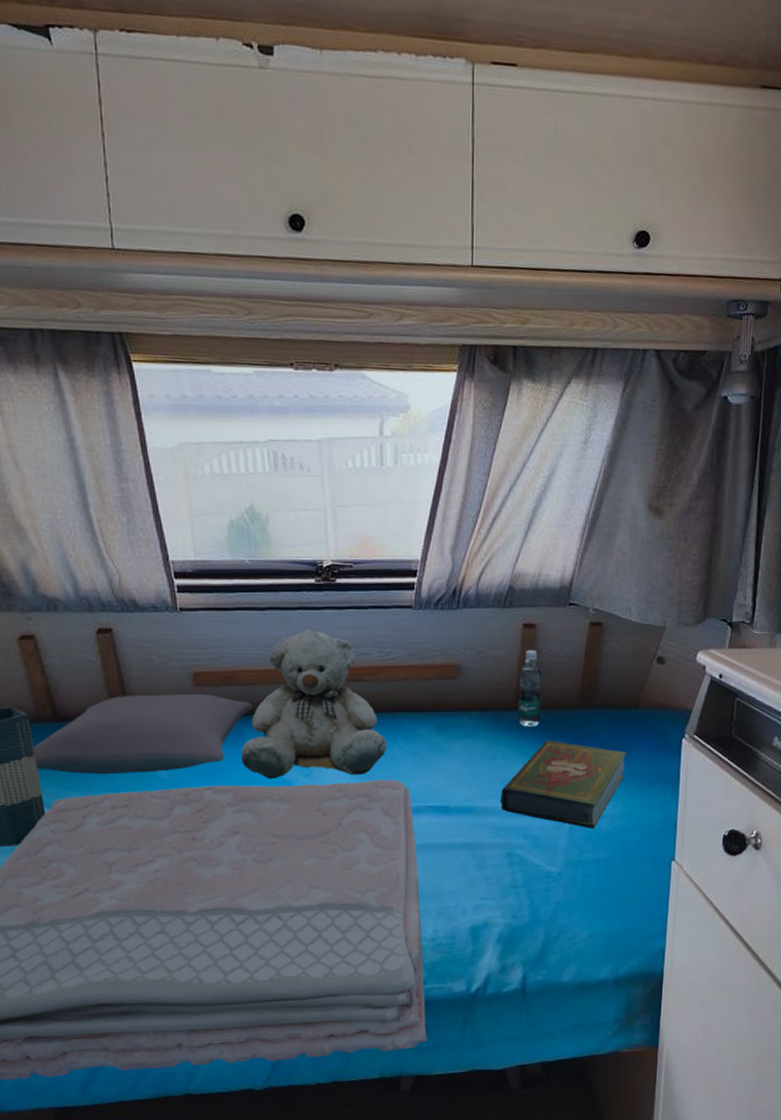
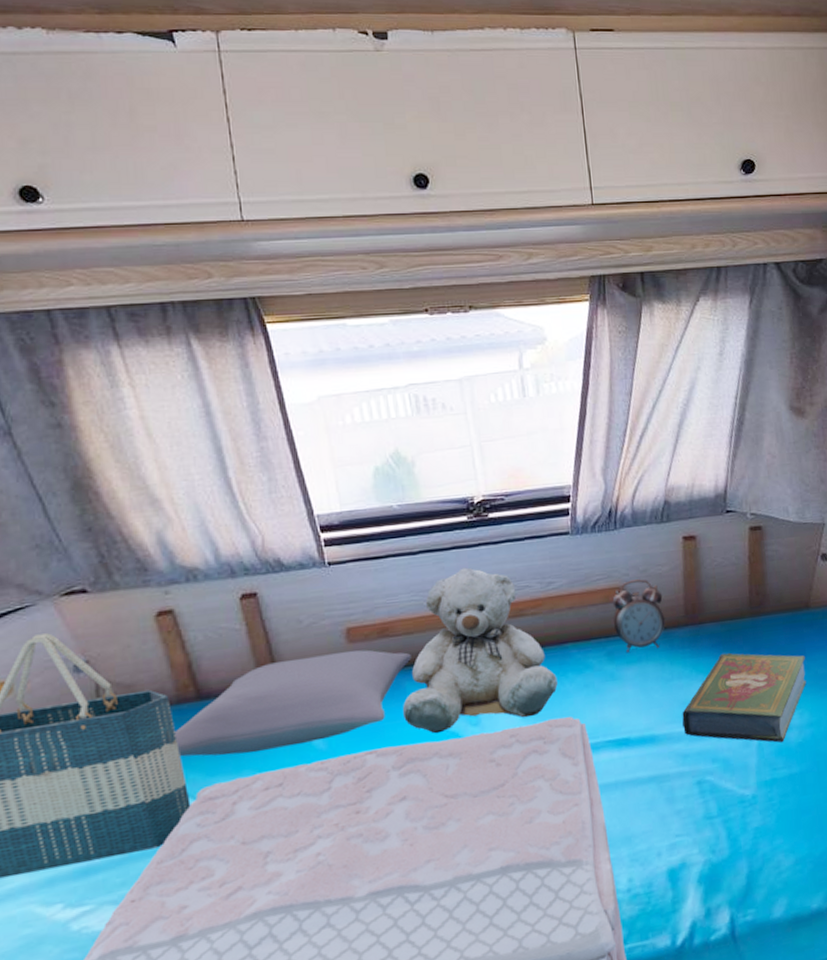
alarm clock: none [445,660,496,729] -> present [612,579,665,654]
bottle: present [518,649,542,727] -> none [686,561,713,643]

